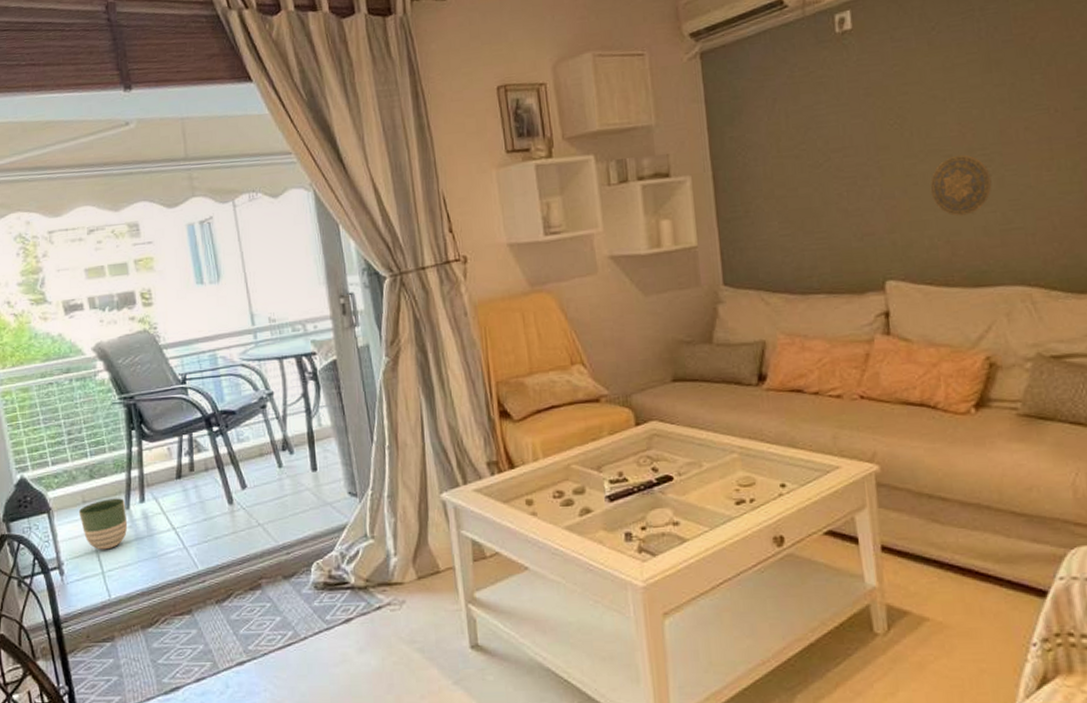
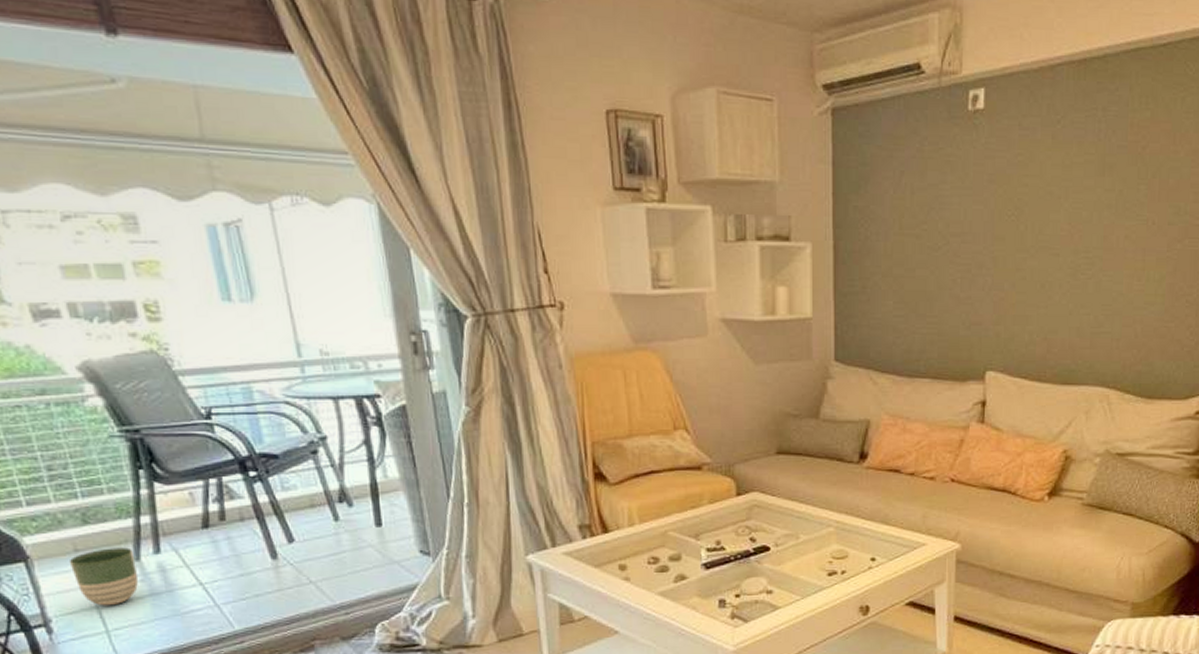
decorative plate: present [930,154,992,216] -> none [1036,255,1090,315]

